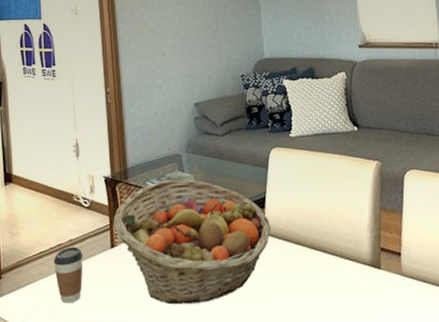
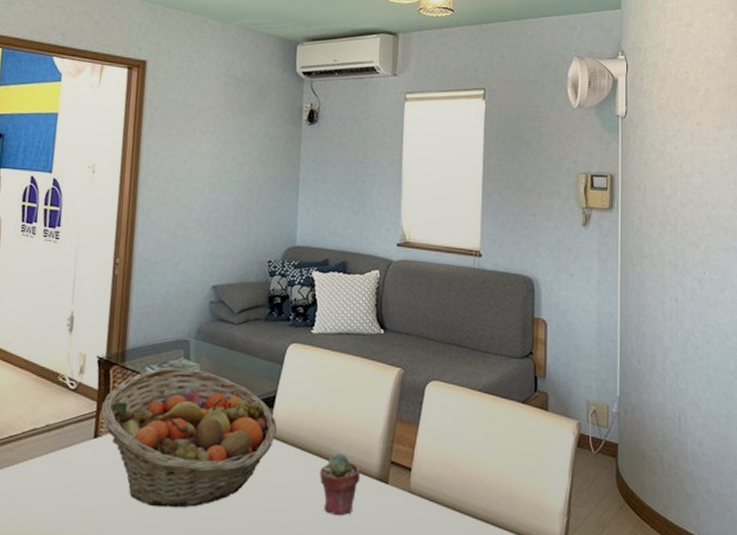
coffee cup: present [54,247,83,304] -> none [23,433,60,498]
potted succulent: none [315,244,353,301] -> present [320,453,360,515]

